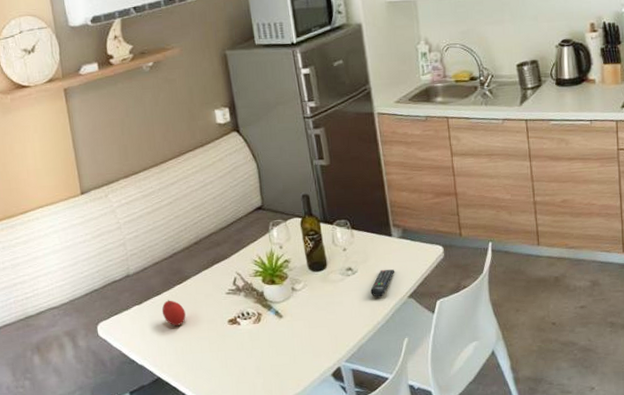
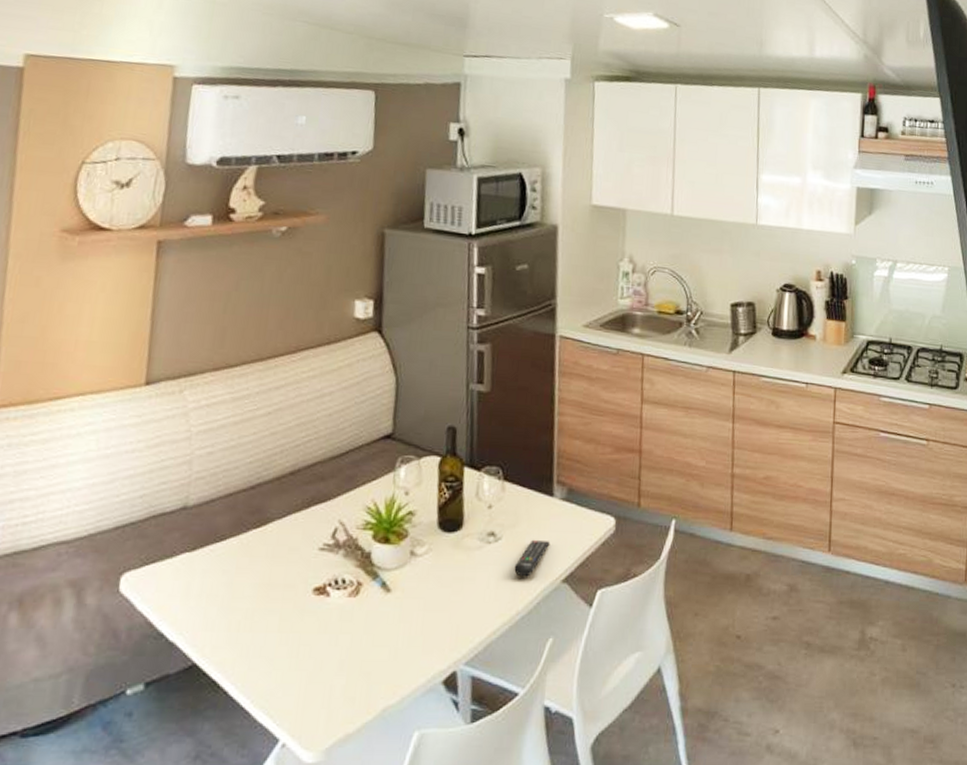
fruit: present [161,300,186,326] -> none [221,549,256,589]

